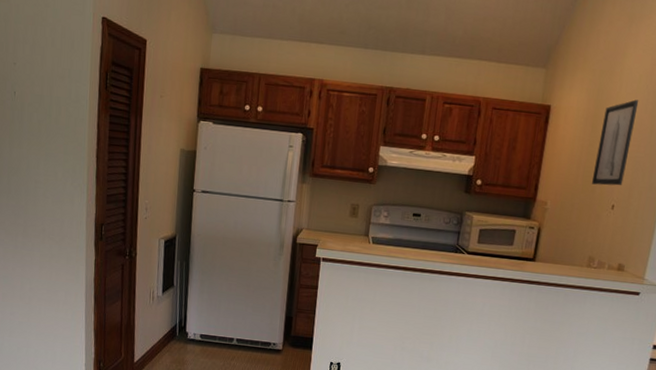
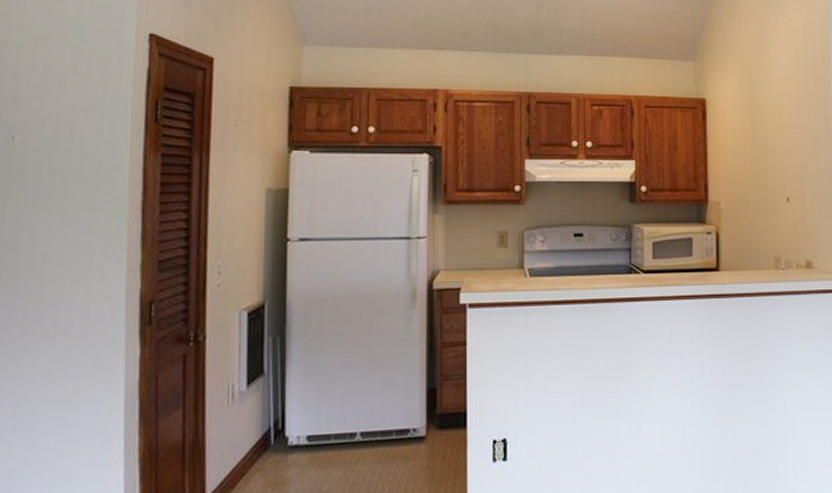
wall art: present [591,99,639,186] -> none [760,86,793,178]

